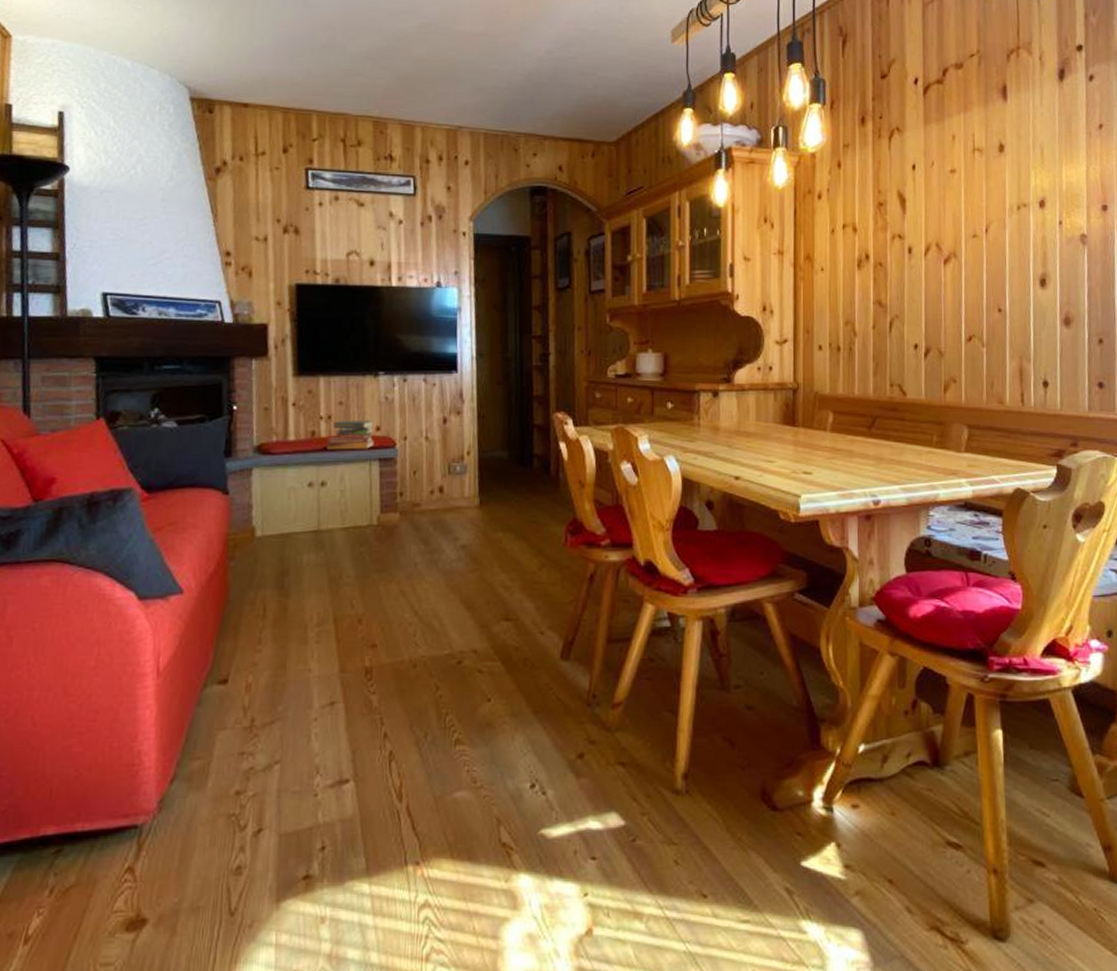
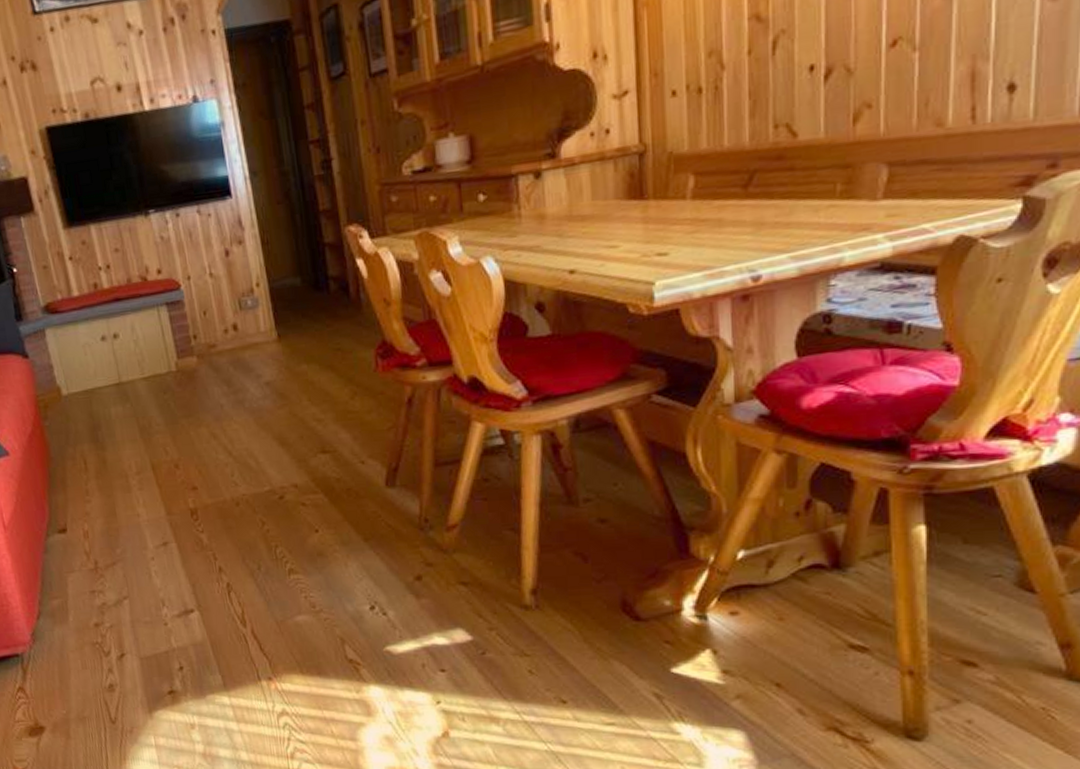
books: present [326,420,374,450] -> none [110,263,158,301]

